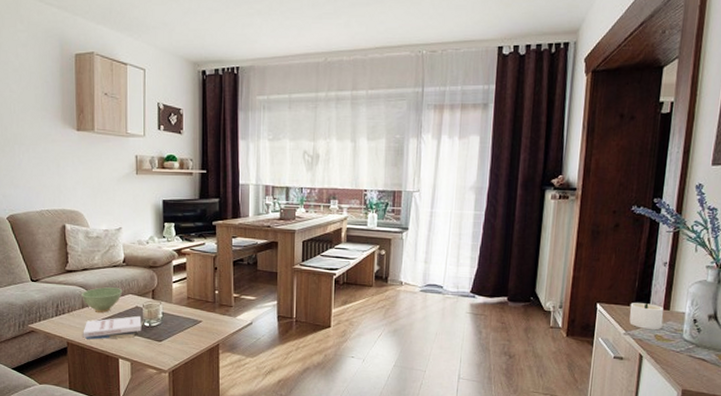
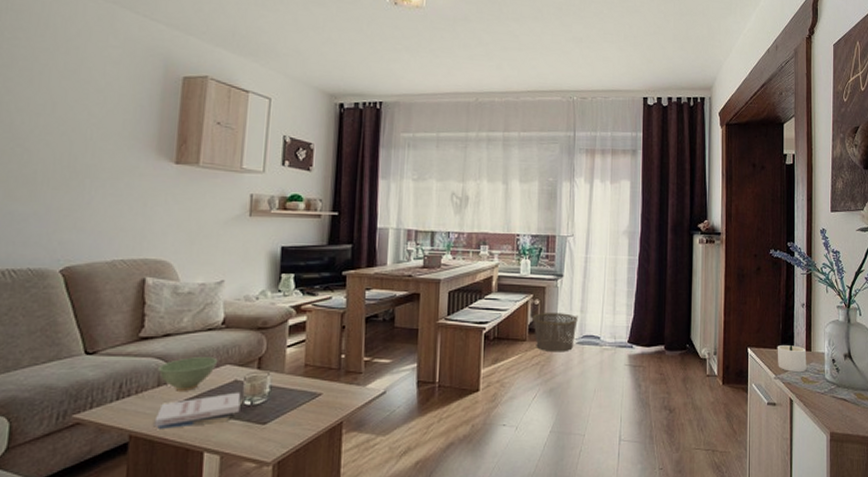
basket: none [379,261,423,299] -> present [533,312,579,353]

